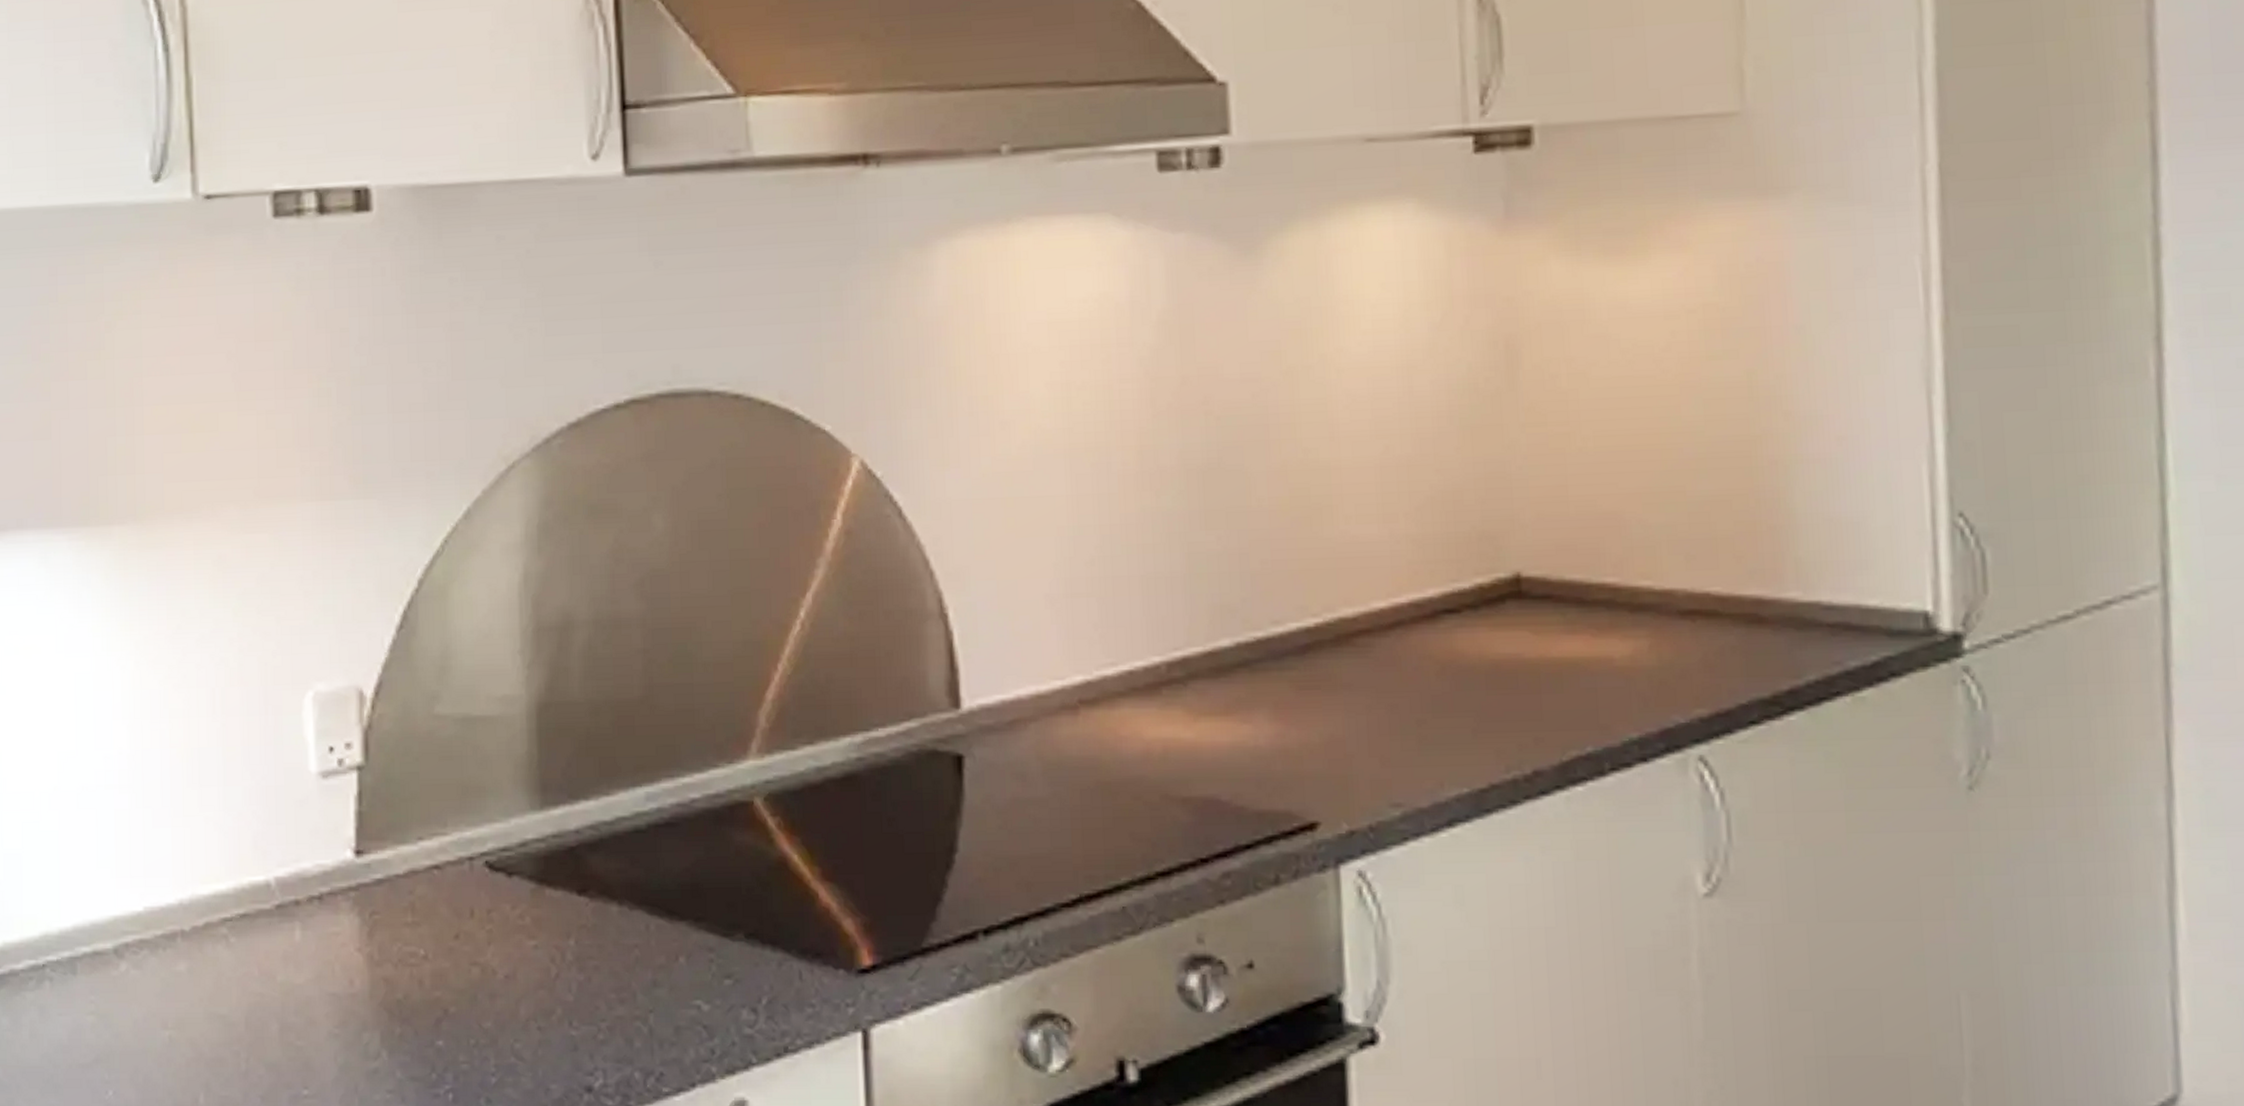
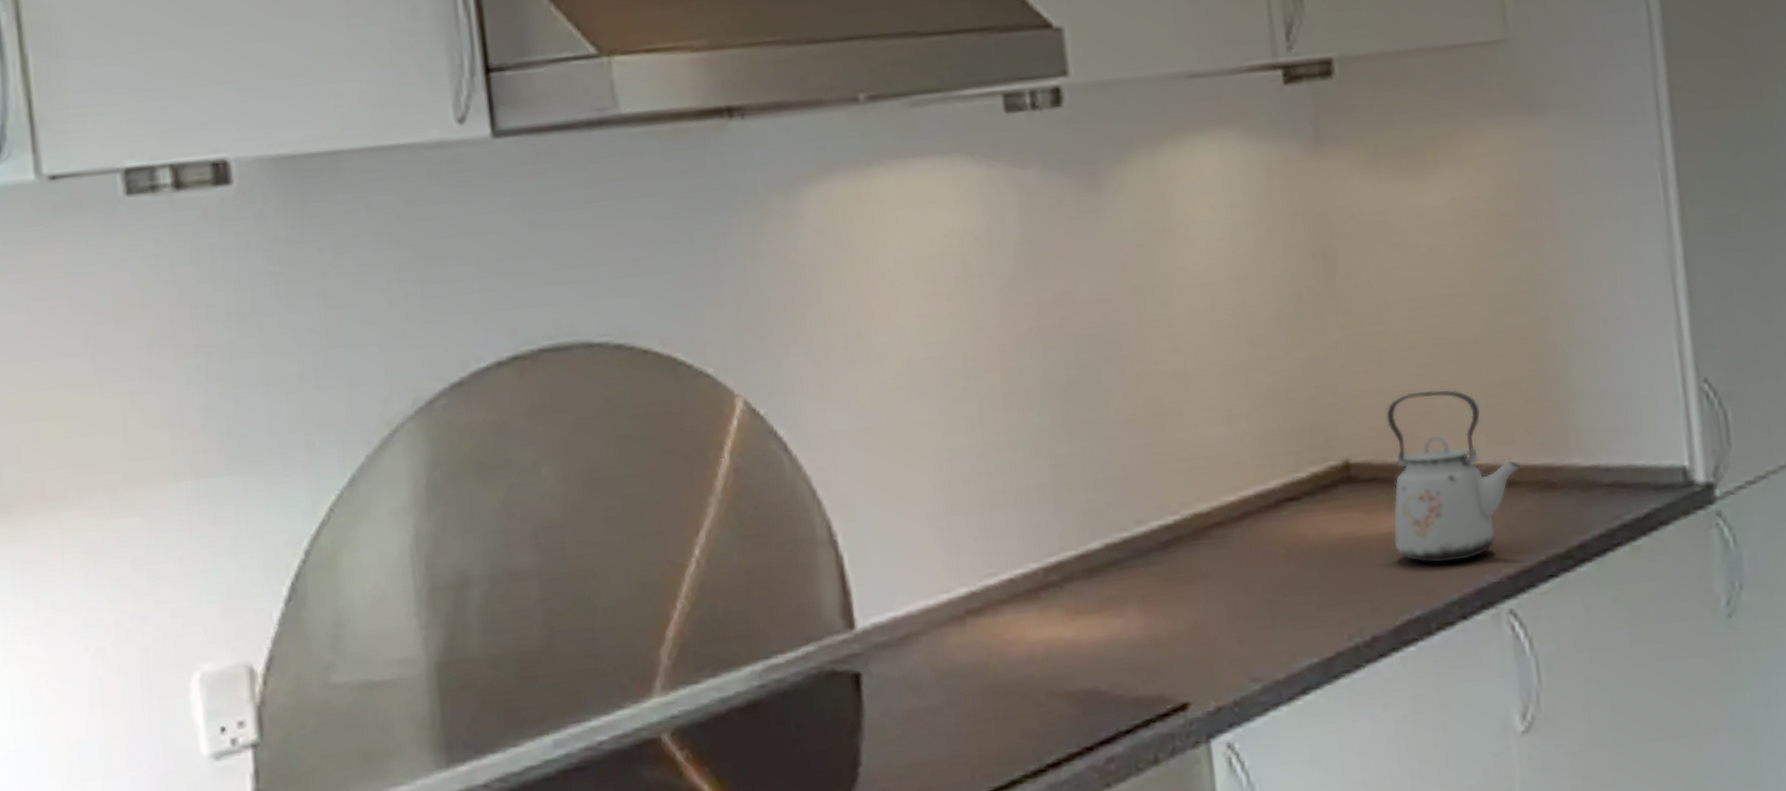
kettle: none [1566,502,1726,696] -> present [1386,389,1522,563]

